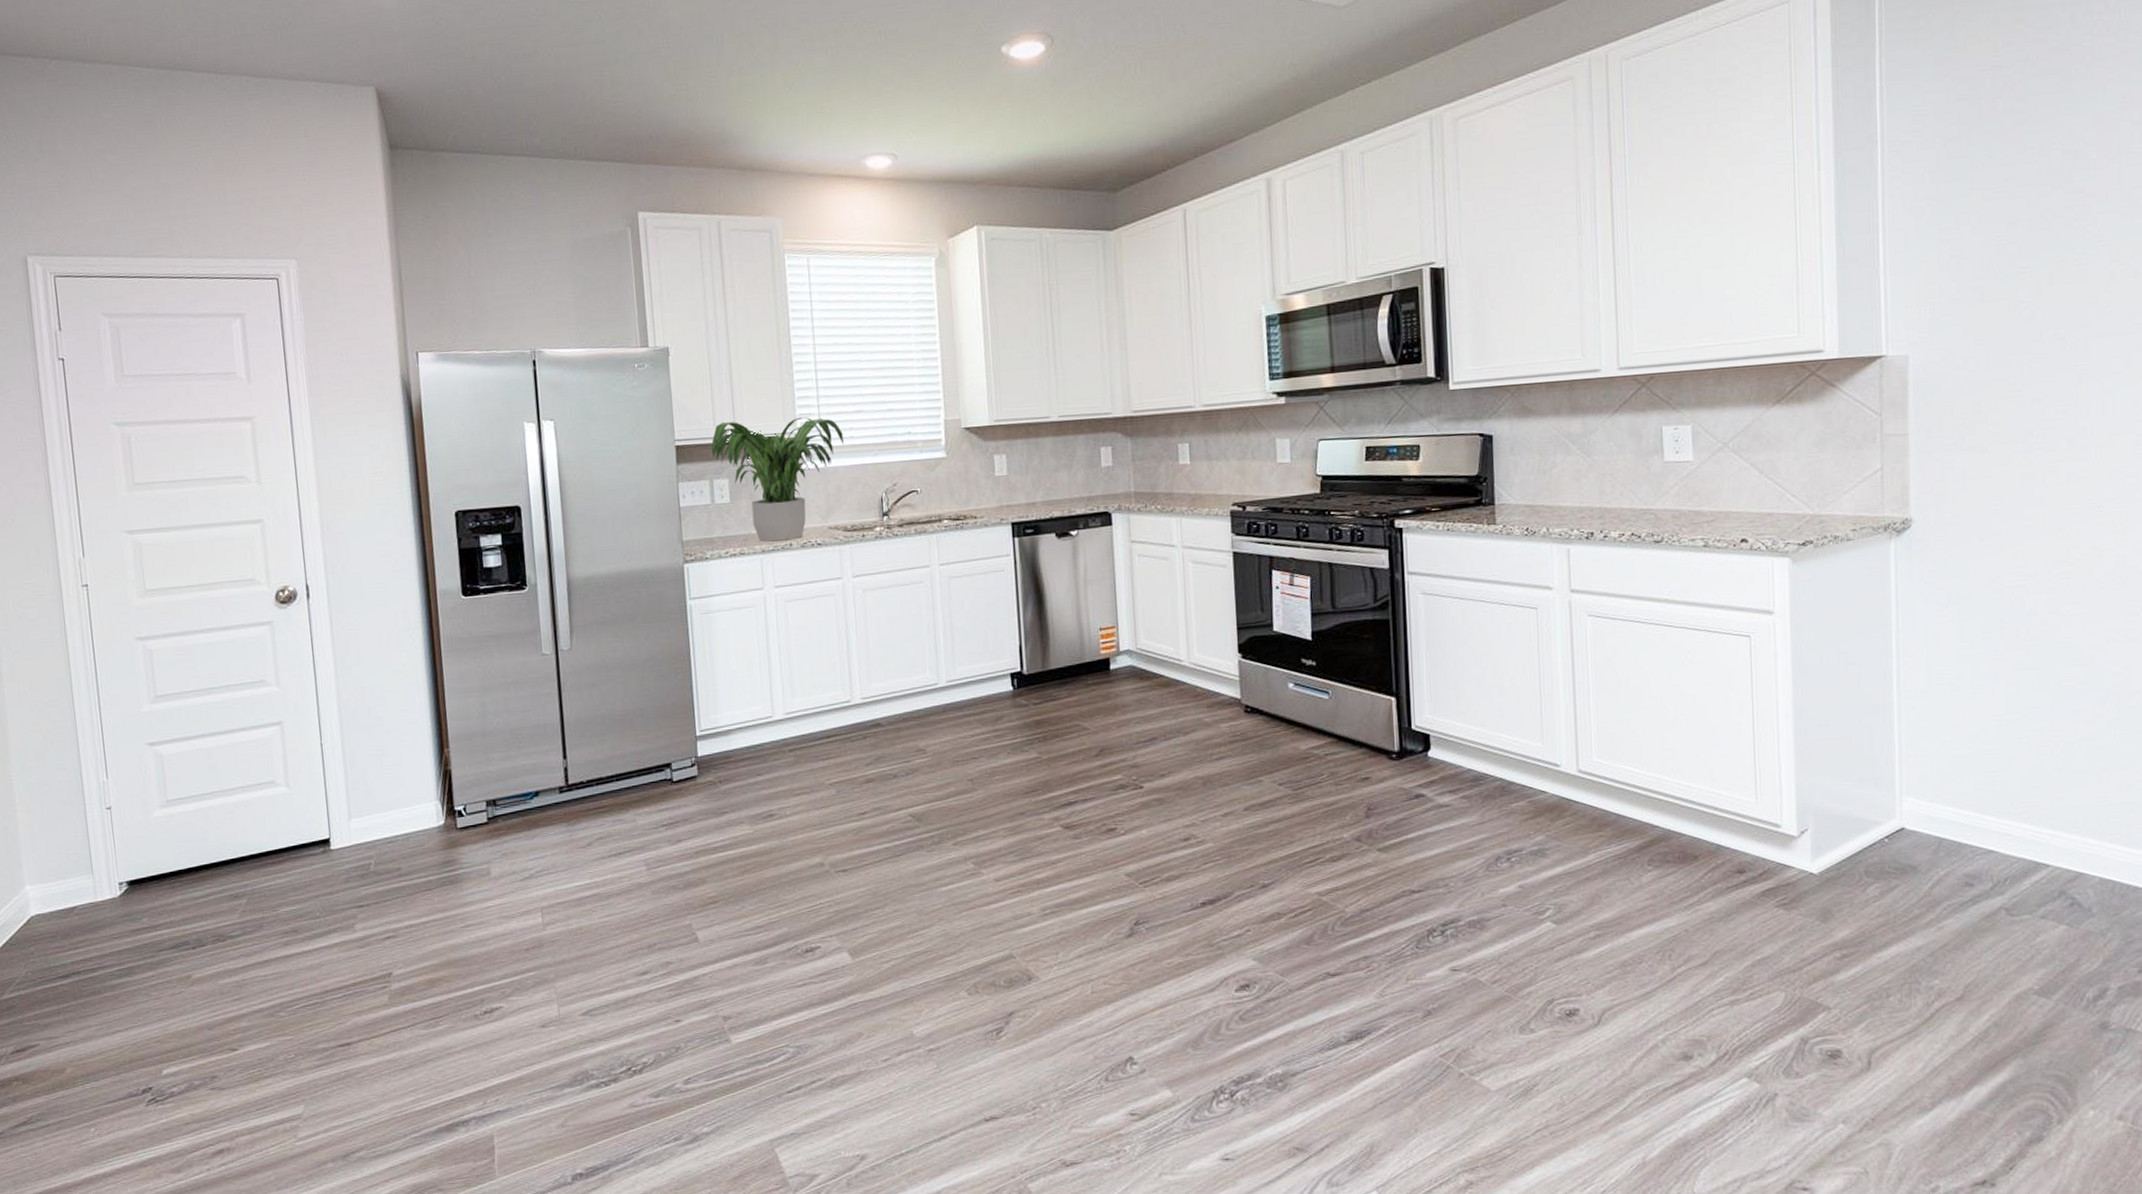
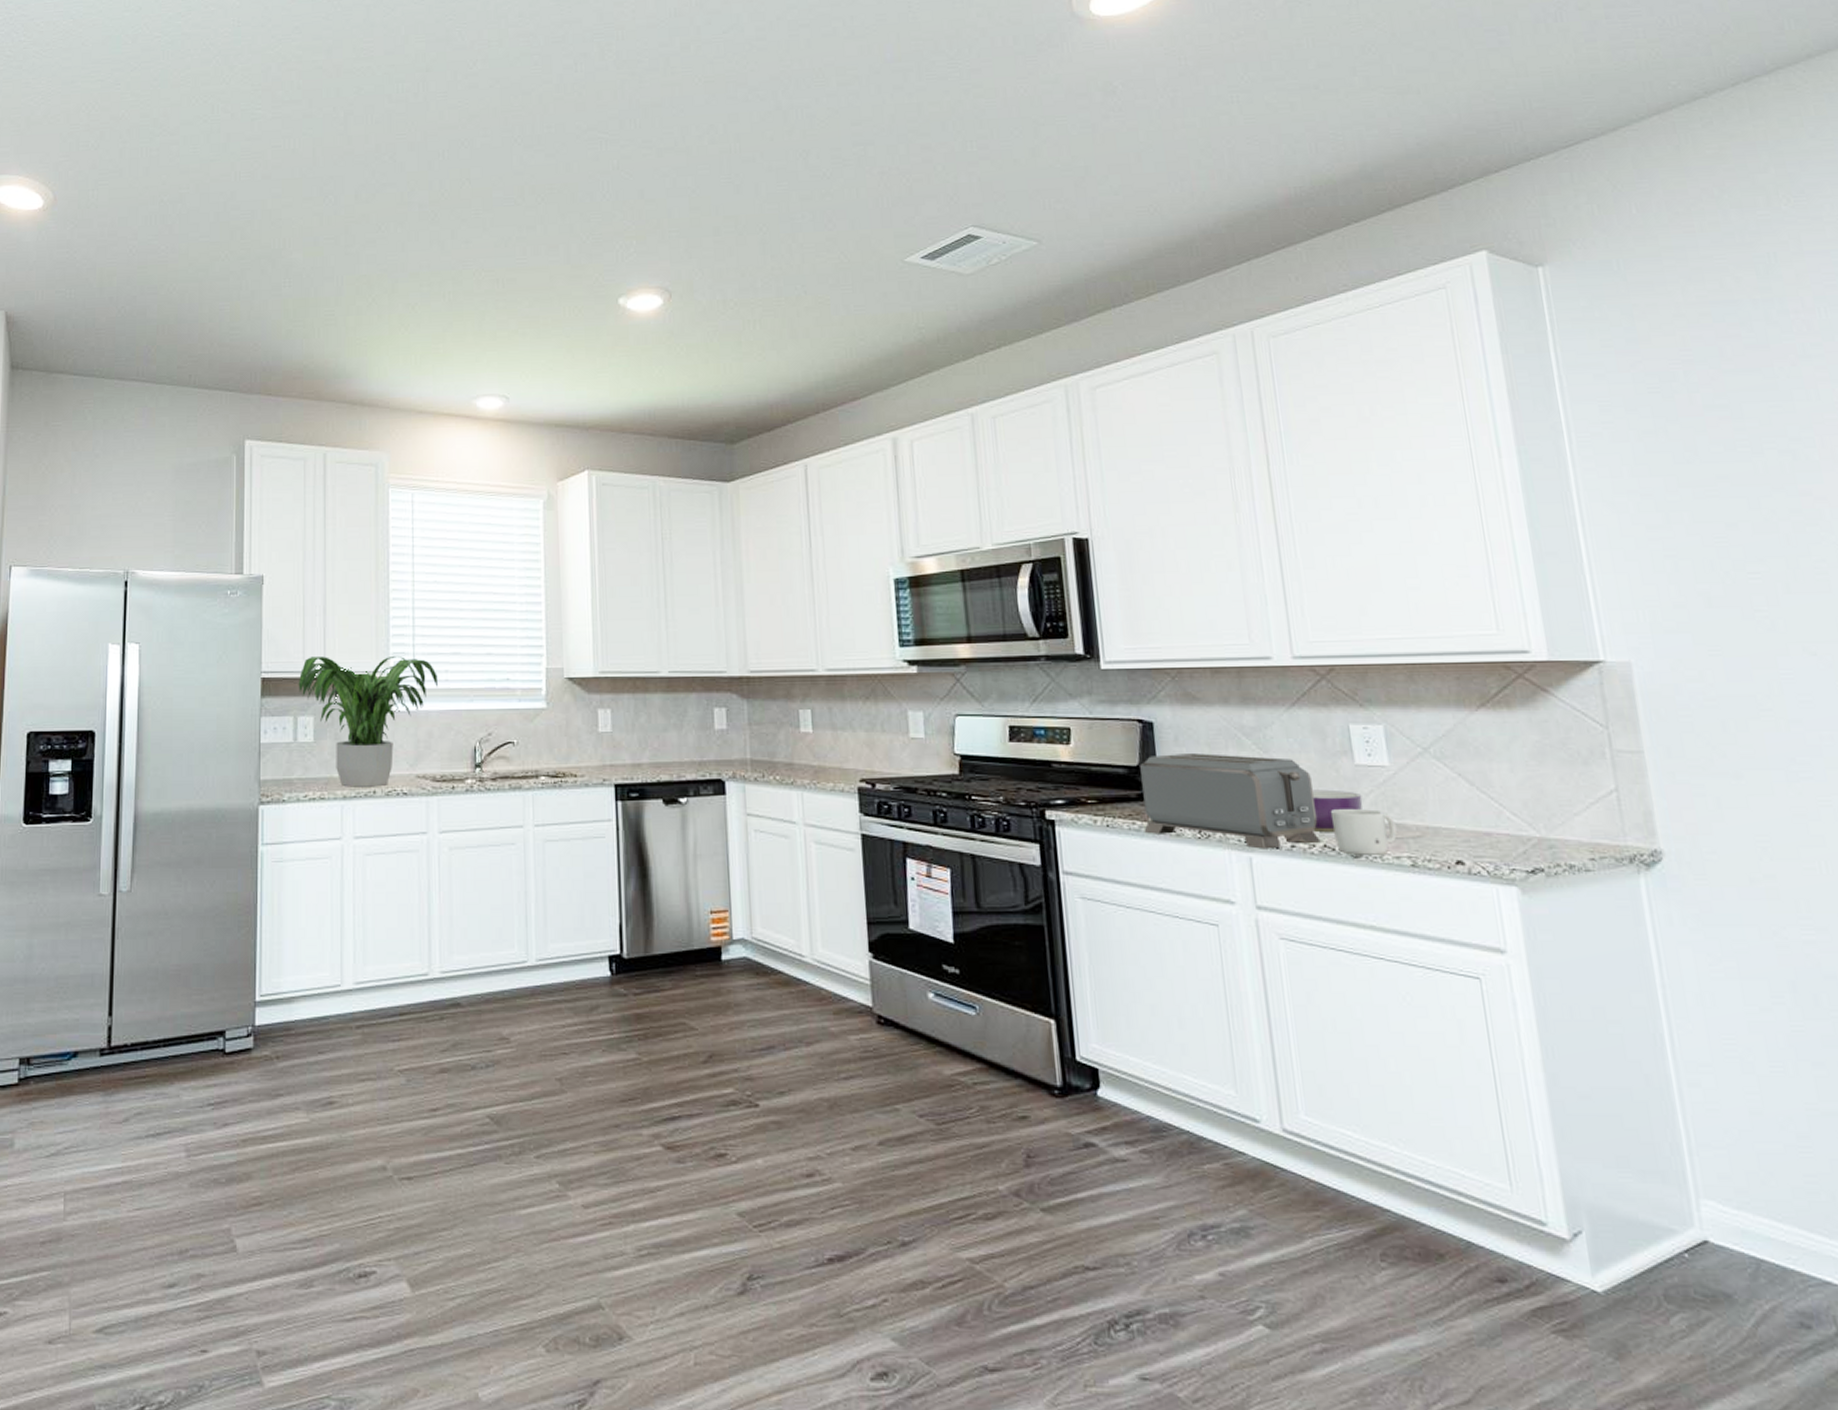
toaster: none [1479,460,1629,541] -> present [1140,752,1321,849]
bowl: none [1623,485,1668,523] -> present [1311,789,1363,832]
mug: none [1639,500,1694,541] -> present [1330,808,1397,857]

